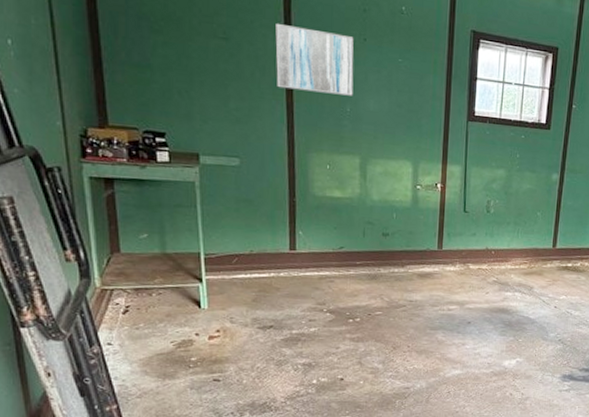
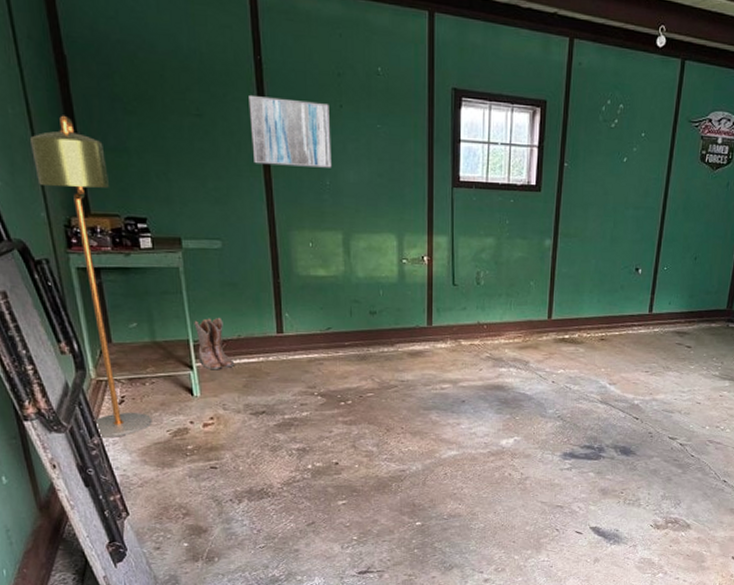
floor lamp: none [52,29,156,348] -> present [30,115,152,439]
boots: none [206,232,245,284] -> present [194,318,235,370]

